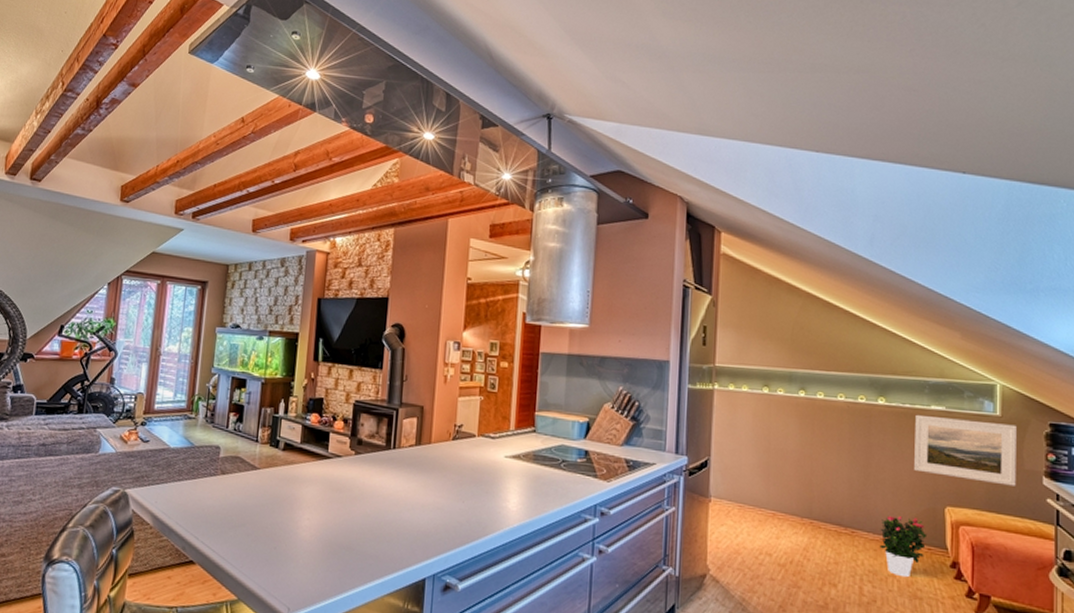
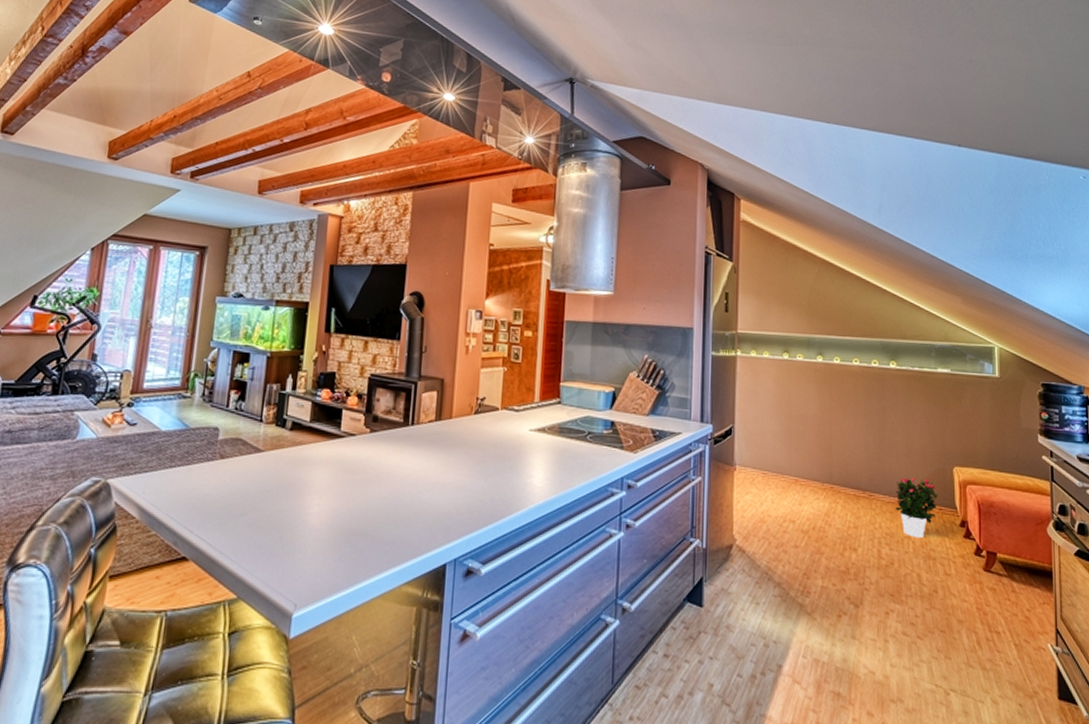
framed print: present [914,414,1017,486] -> none [924,377,1015,445]

